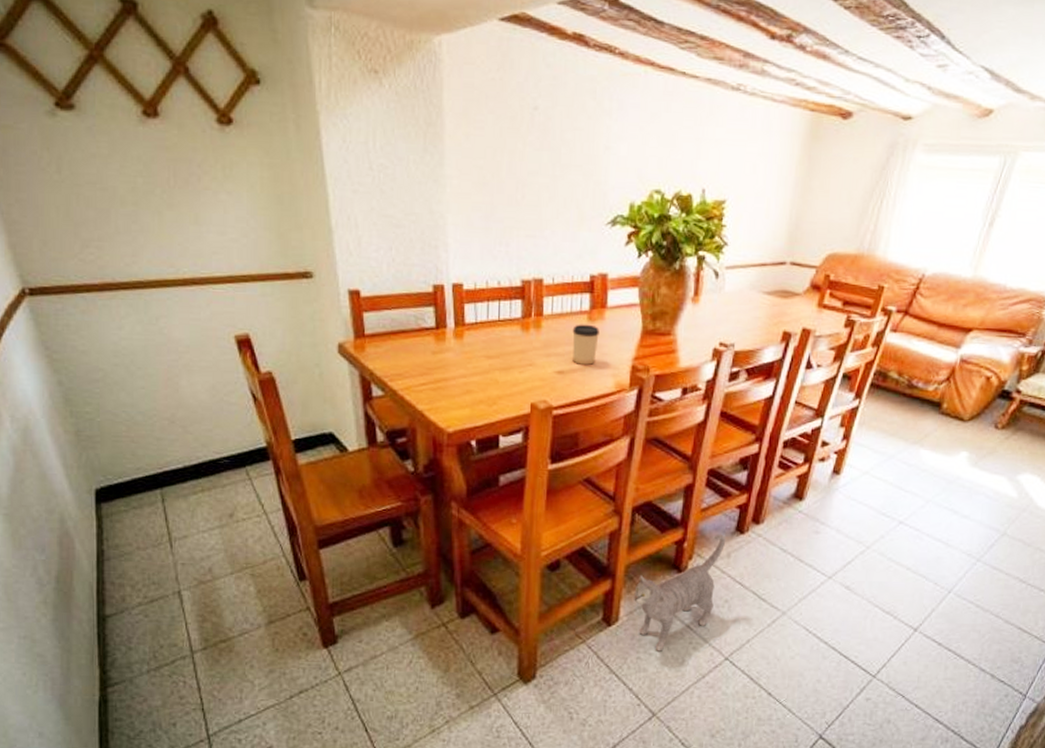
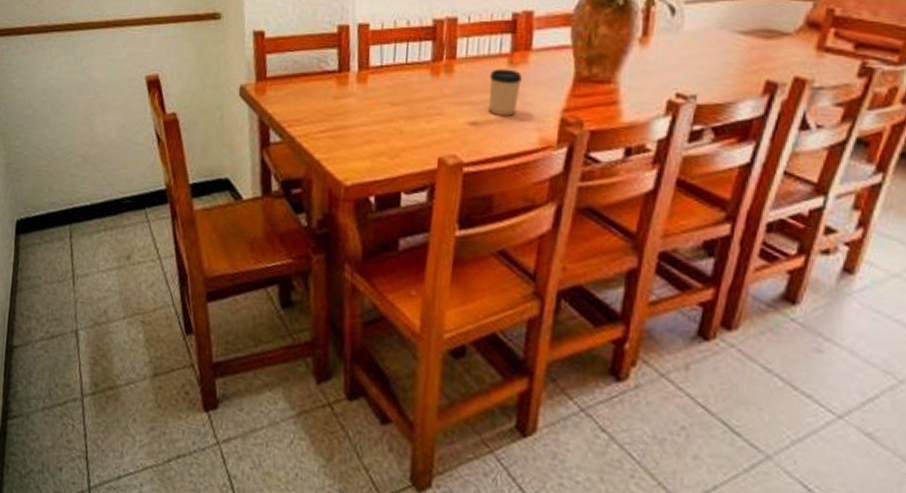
cat: present [634,534,726,651] -> none [557,337,684,481]

